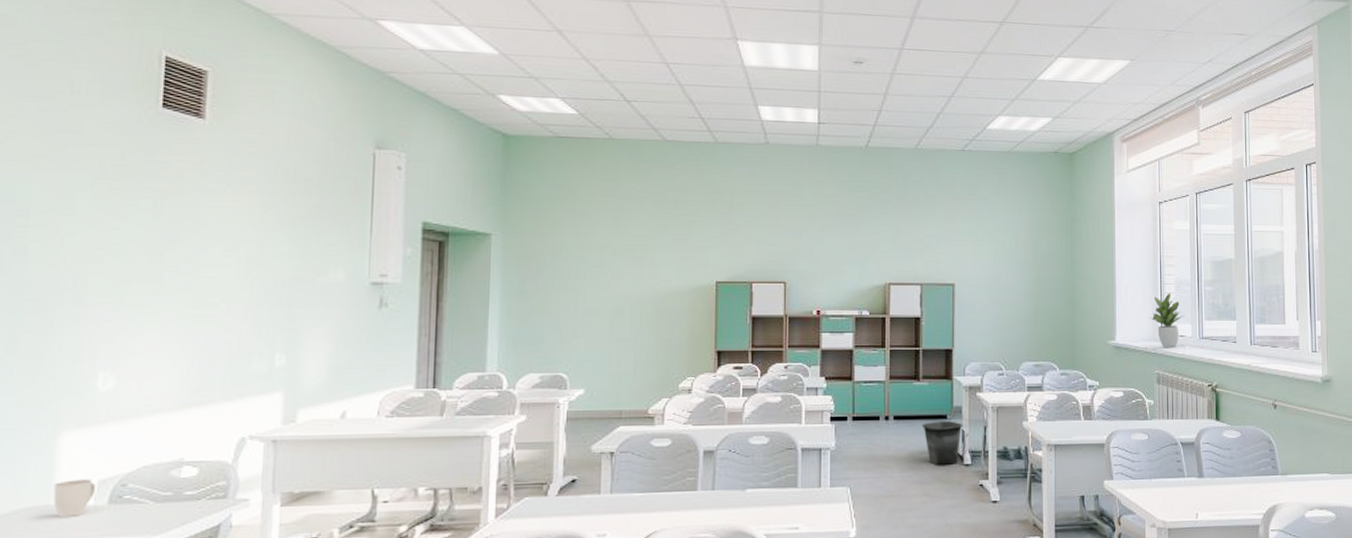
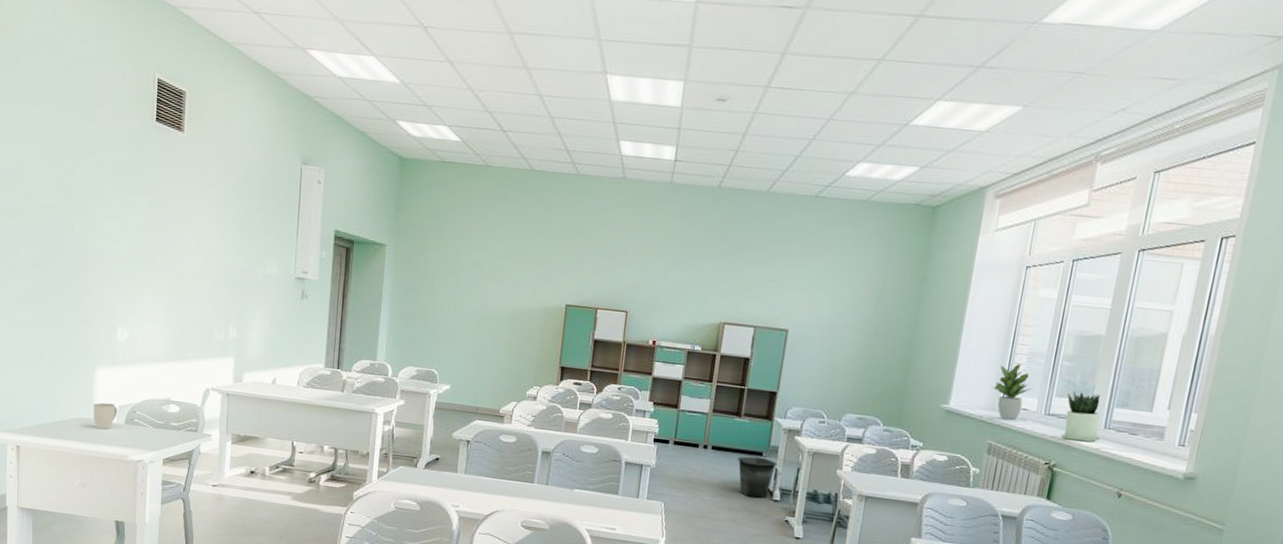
planter: none [1214,313,1249,360] -> present [1061,391,1100,442]

